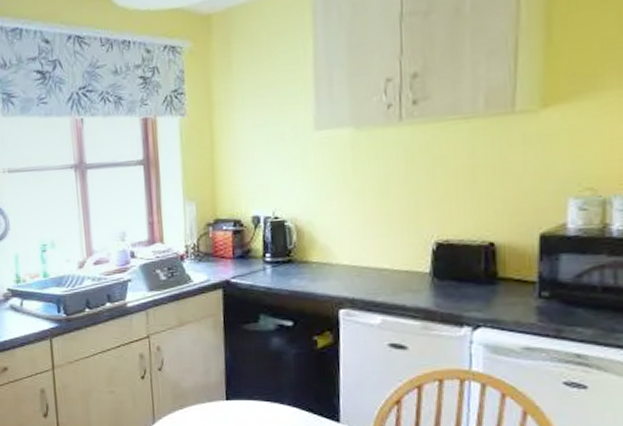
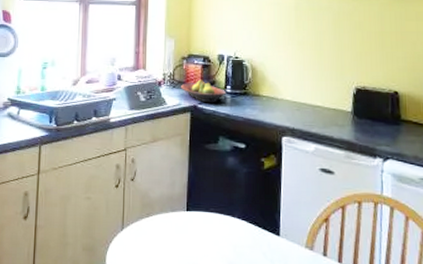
fruit bowl: none [208,248,266,277] -> present [181,79,227,103]

